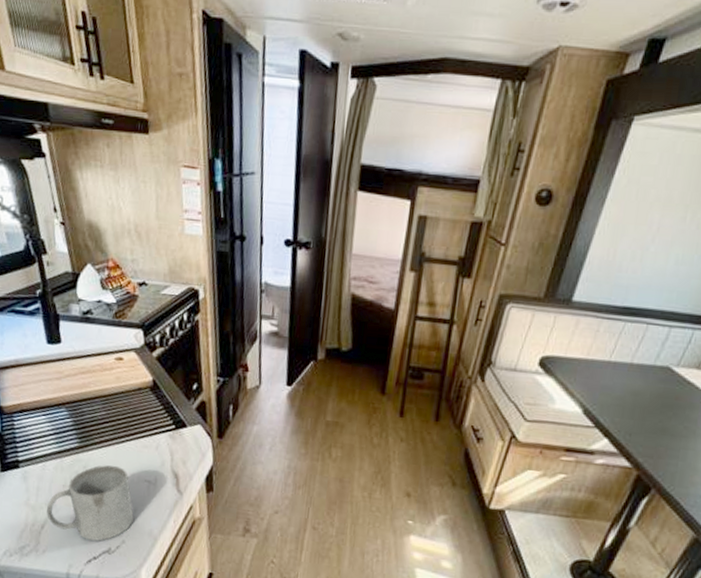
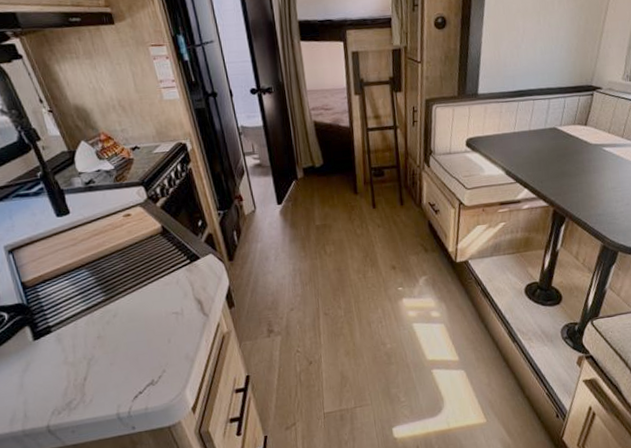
mug: present [47,465,134,541] -> none [86,307,170,379]

